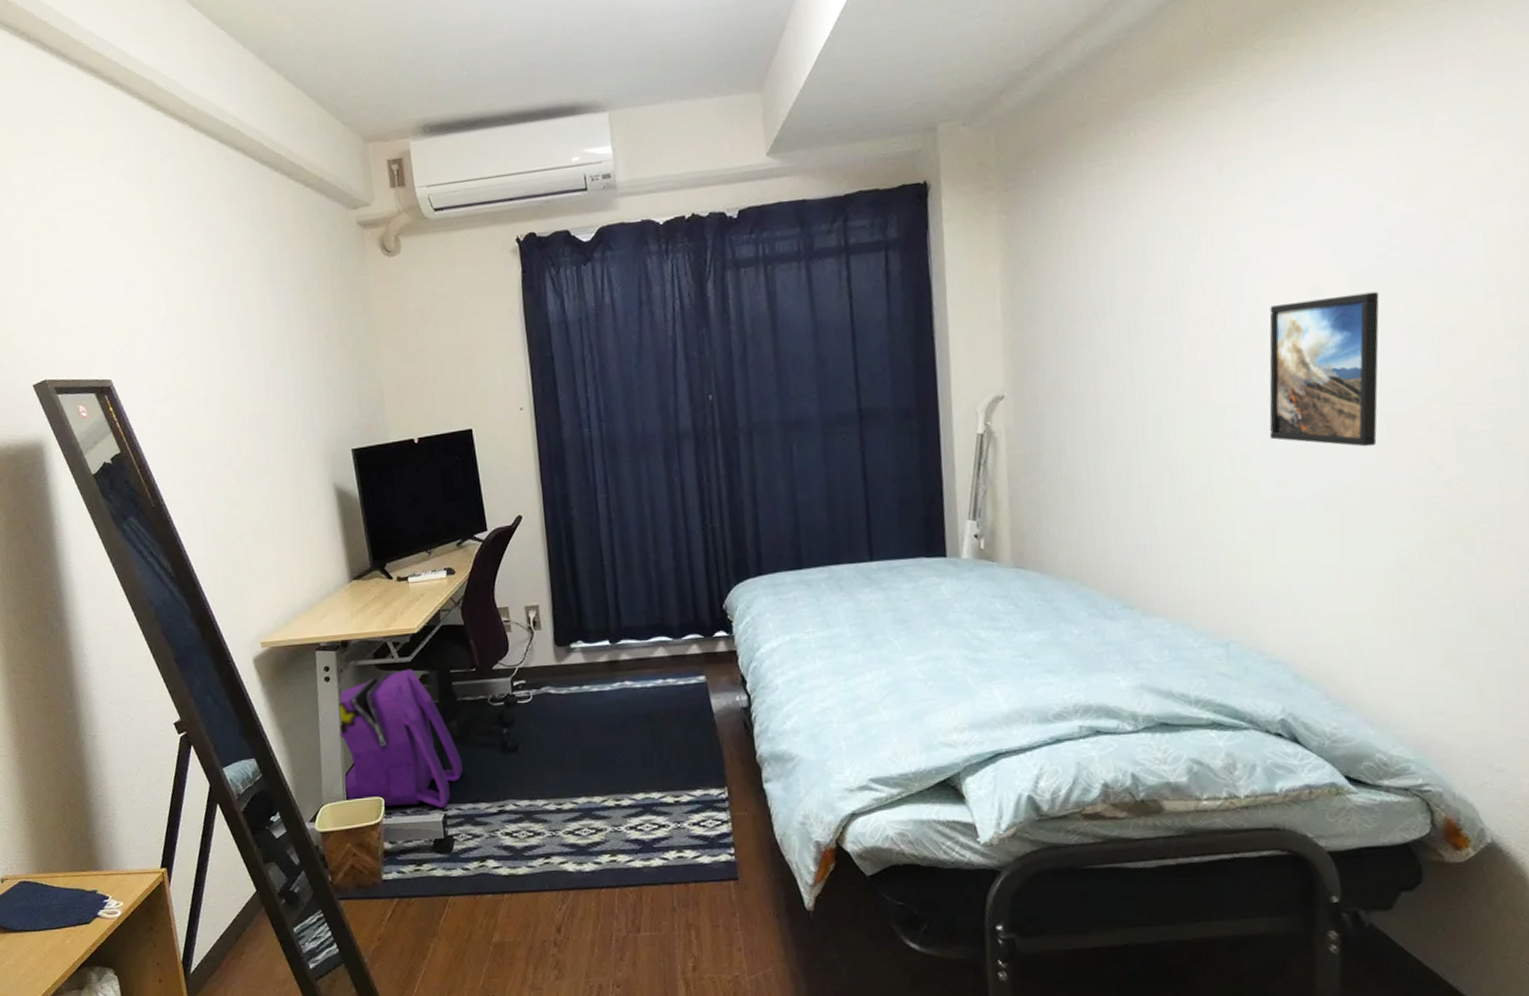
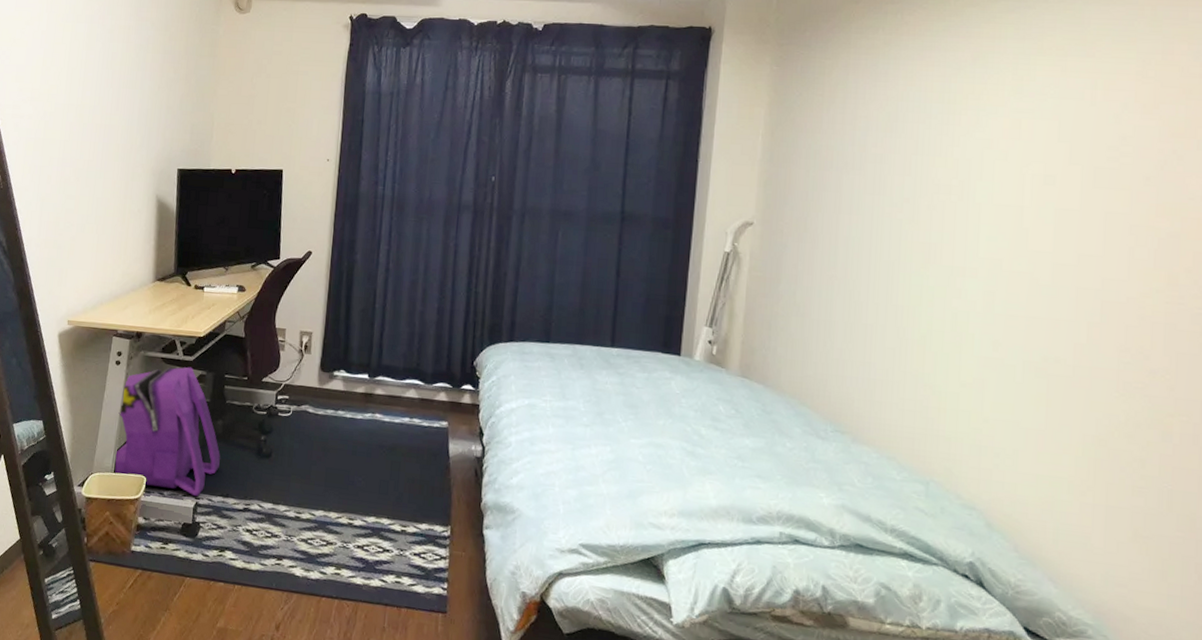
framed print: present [1269,292,1380,447] -> none [990,185,1107,327]

